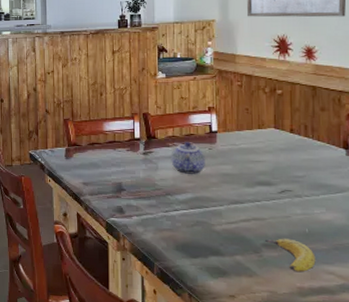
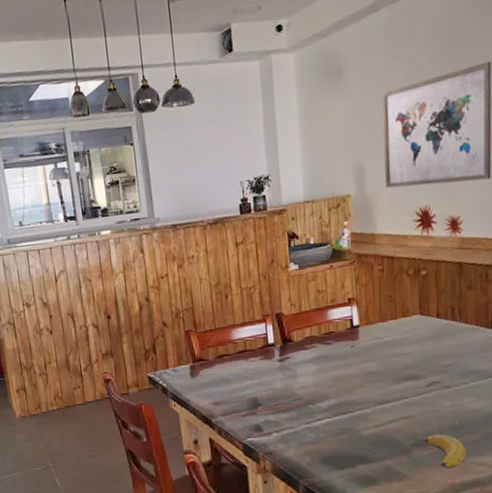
teapot: present [171,141,205,174] -> none [310,340,348,378]

